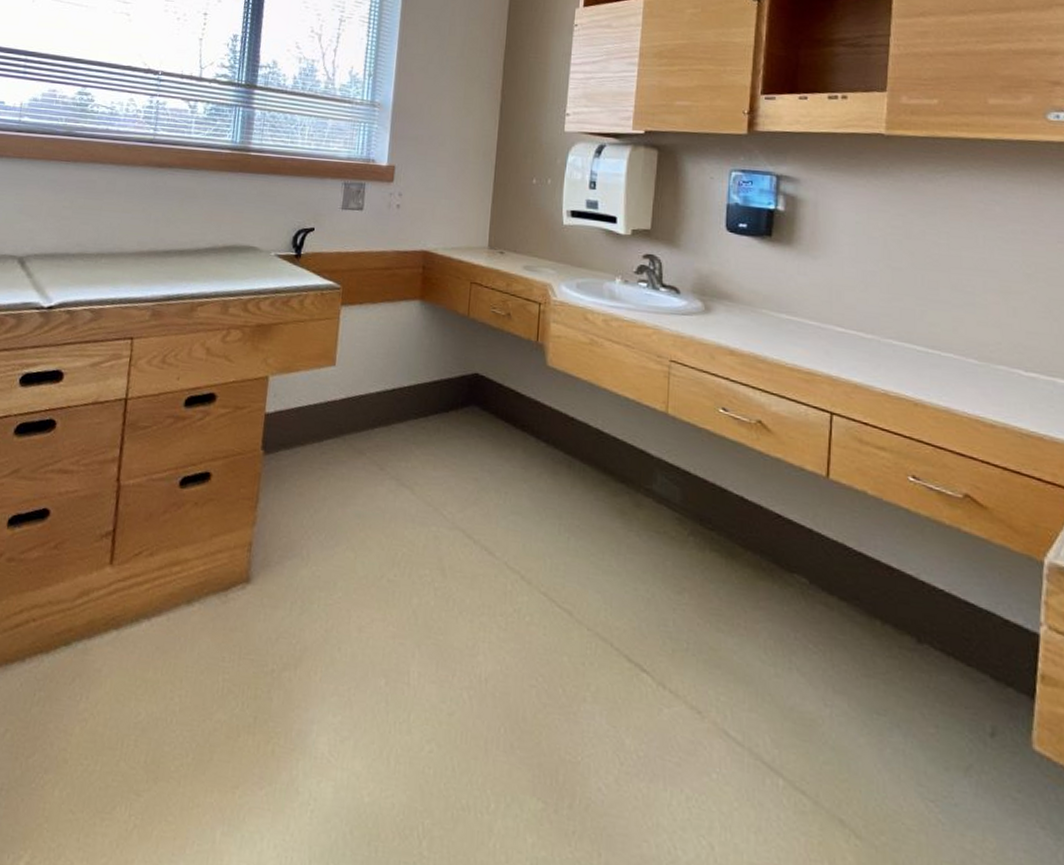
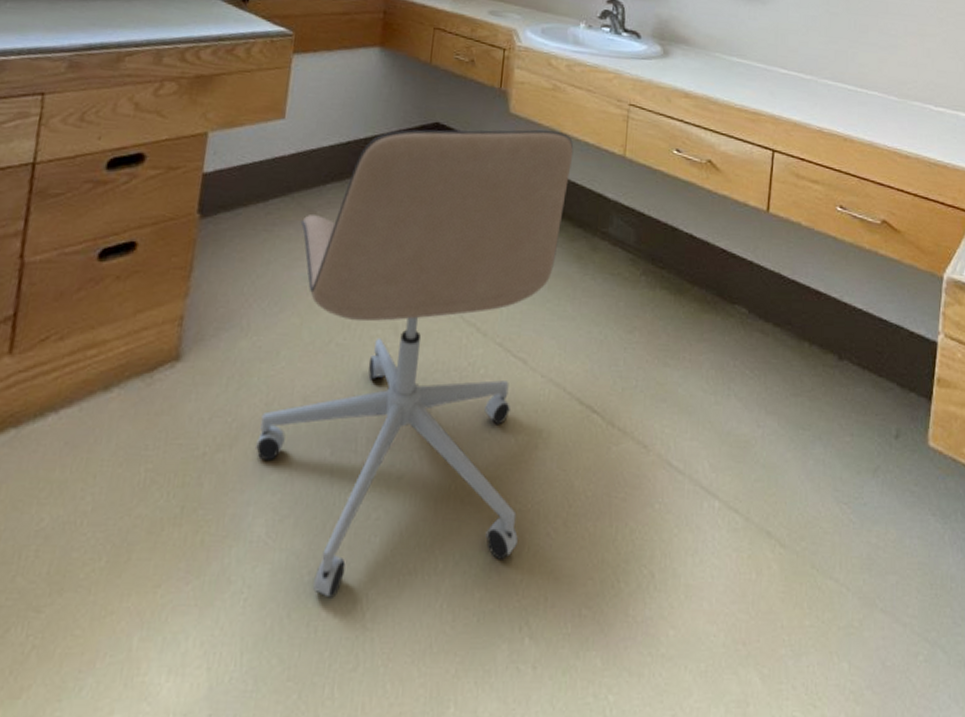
office chair: none [316,379,613,822] -> present [254,129,574,598]

